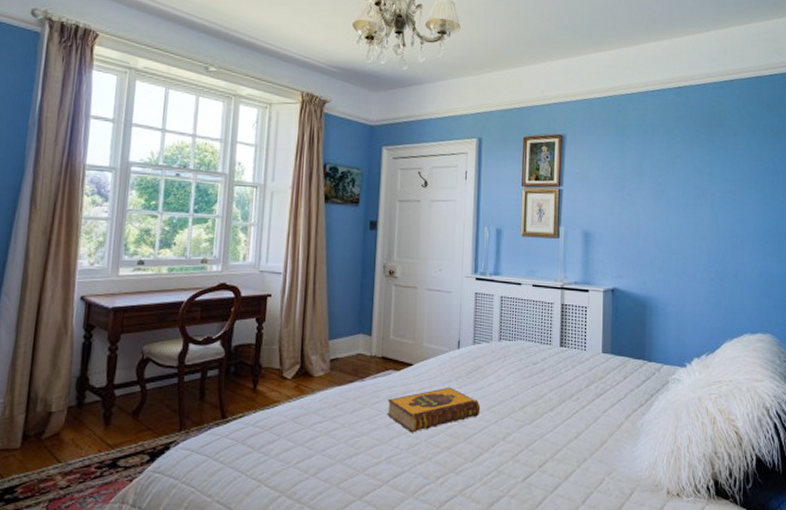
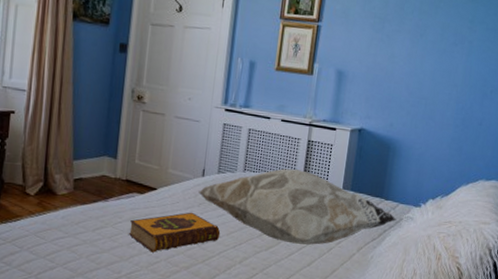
decorative pillow: none [455,335,663,415] -> present [198,168,397,245]

